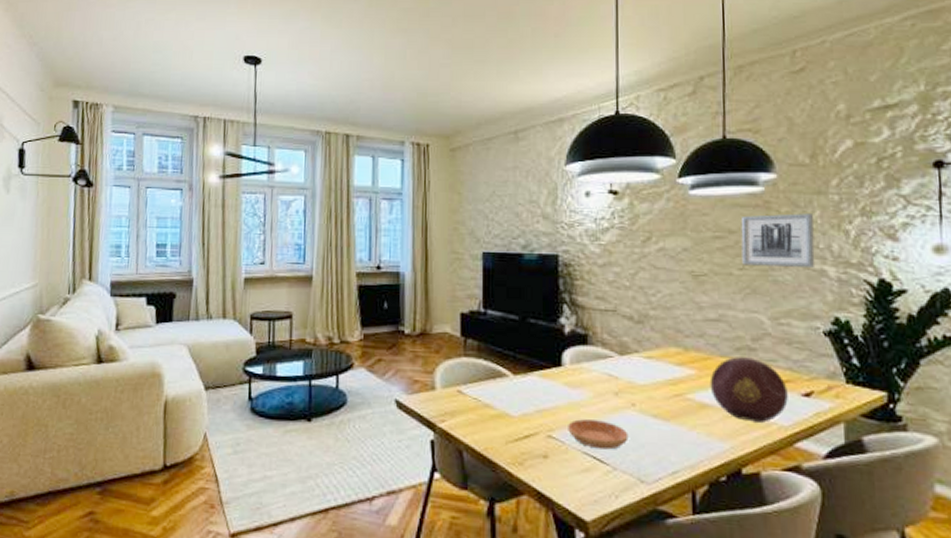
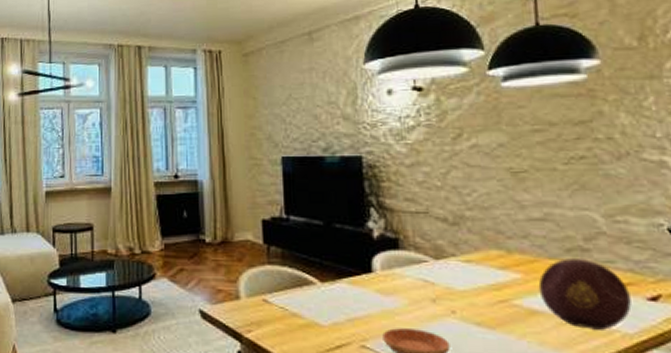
wall art: present [741,213,815,267] -> none [562,100,653,159]

